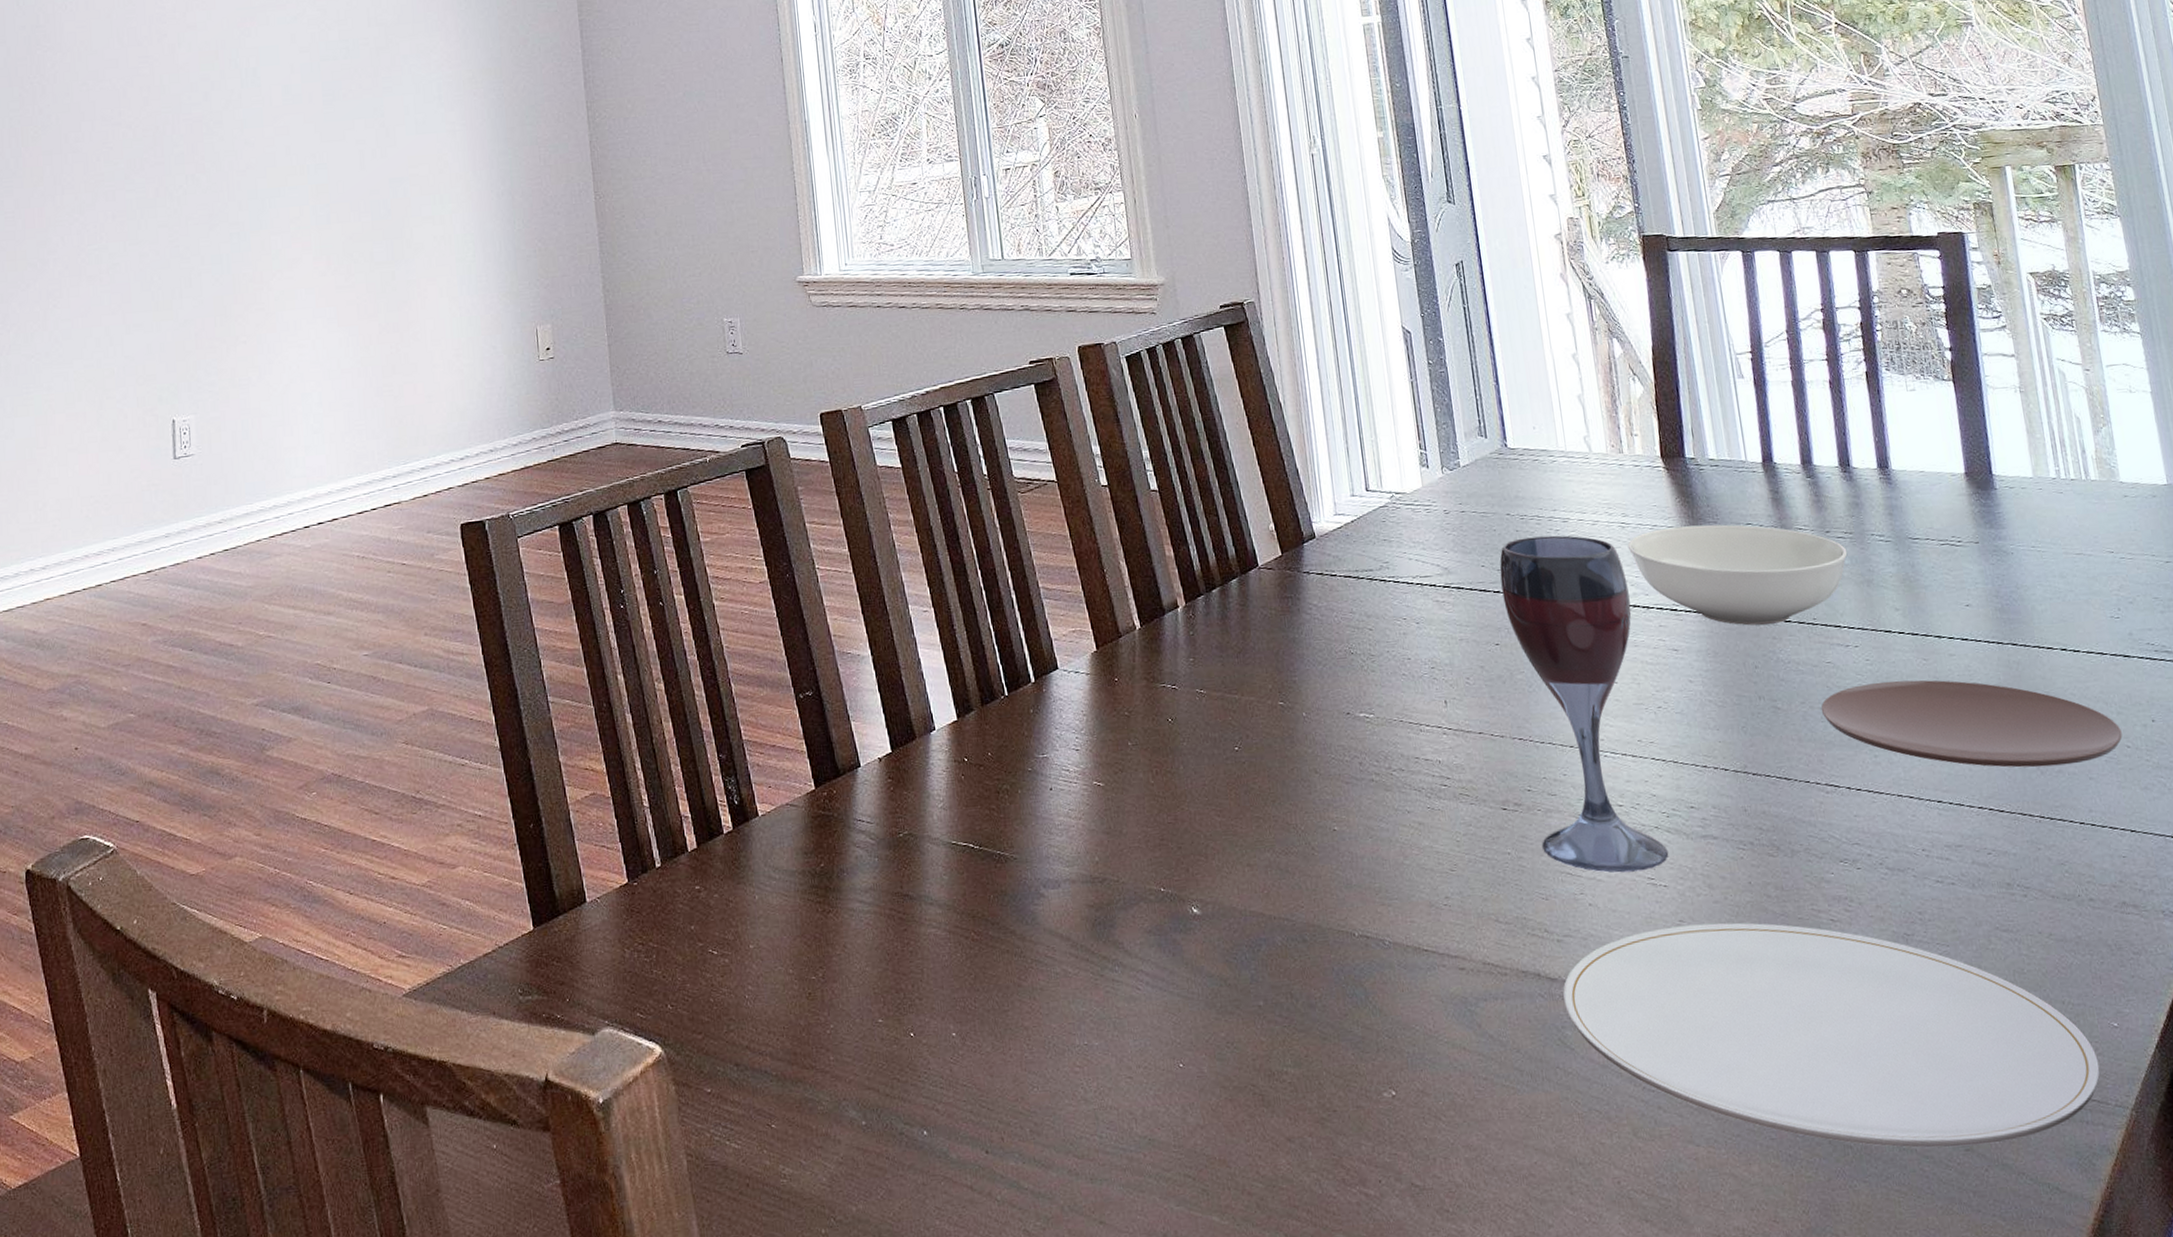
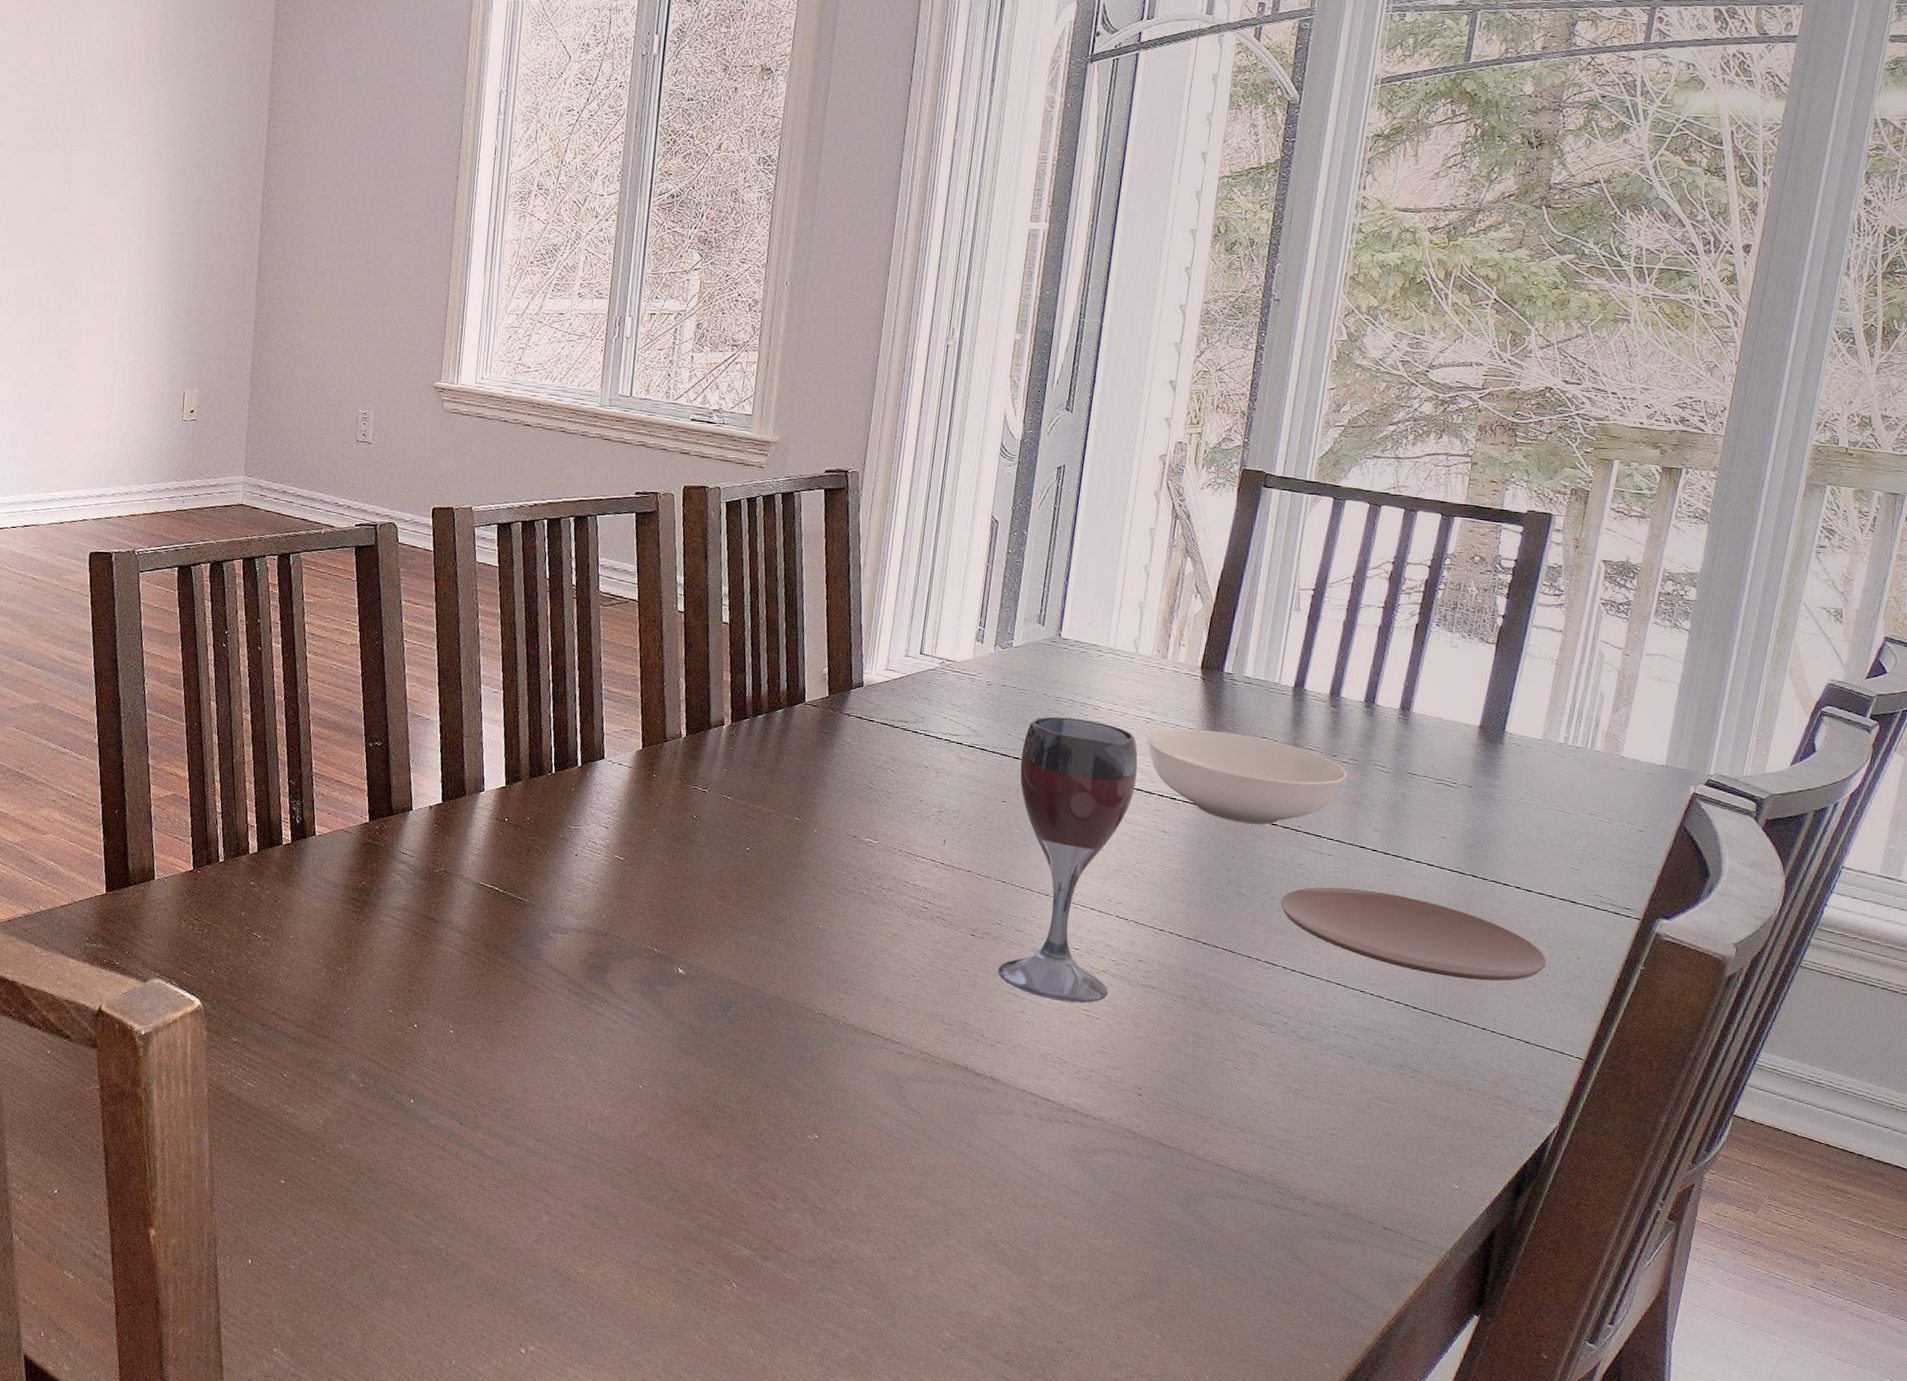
plate: present [1562,922,2100,1148] -> none [982,1050,1432,1258]

